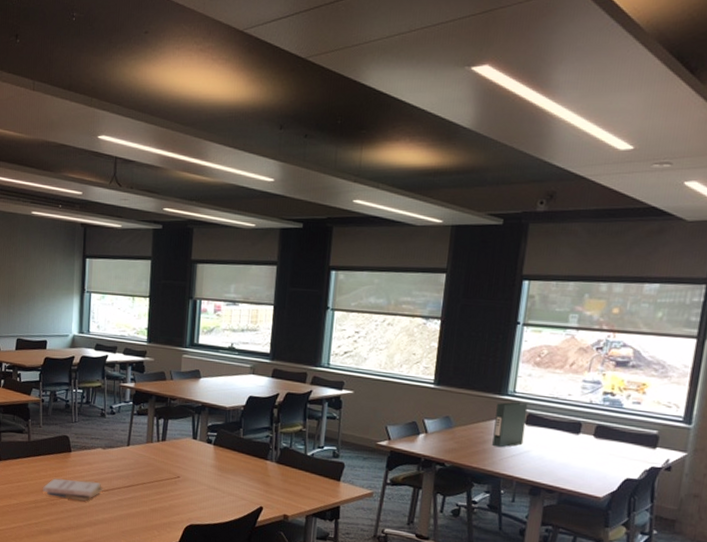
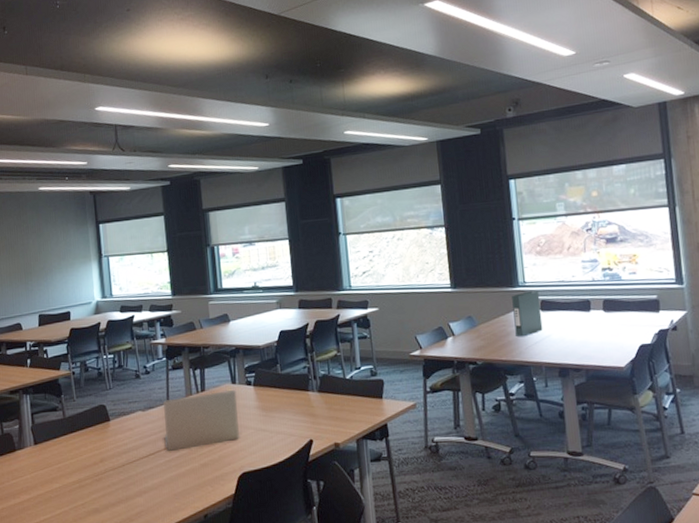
books: present [42,478,103,502] -> none [84,447,149,472]
laptop: none [119,441,196,493] -> present [163,390,239,451]

